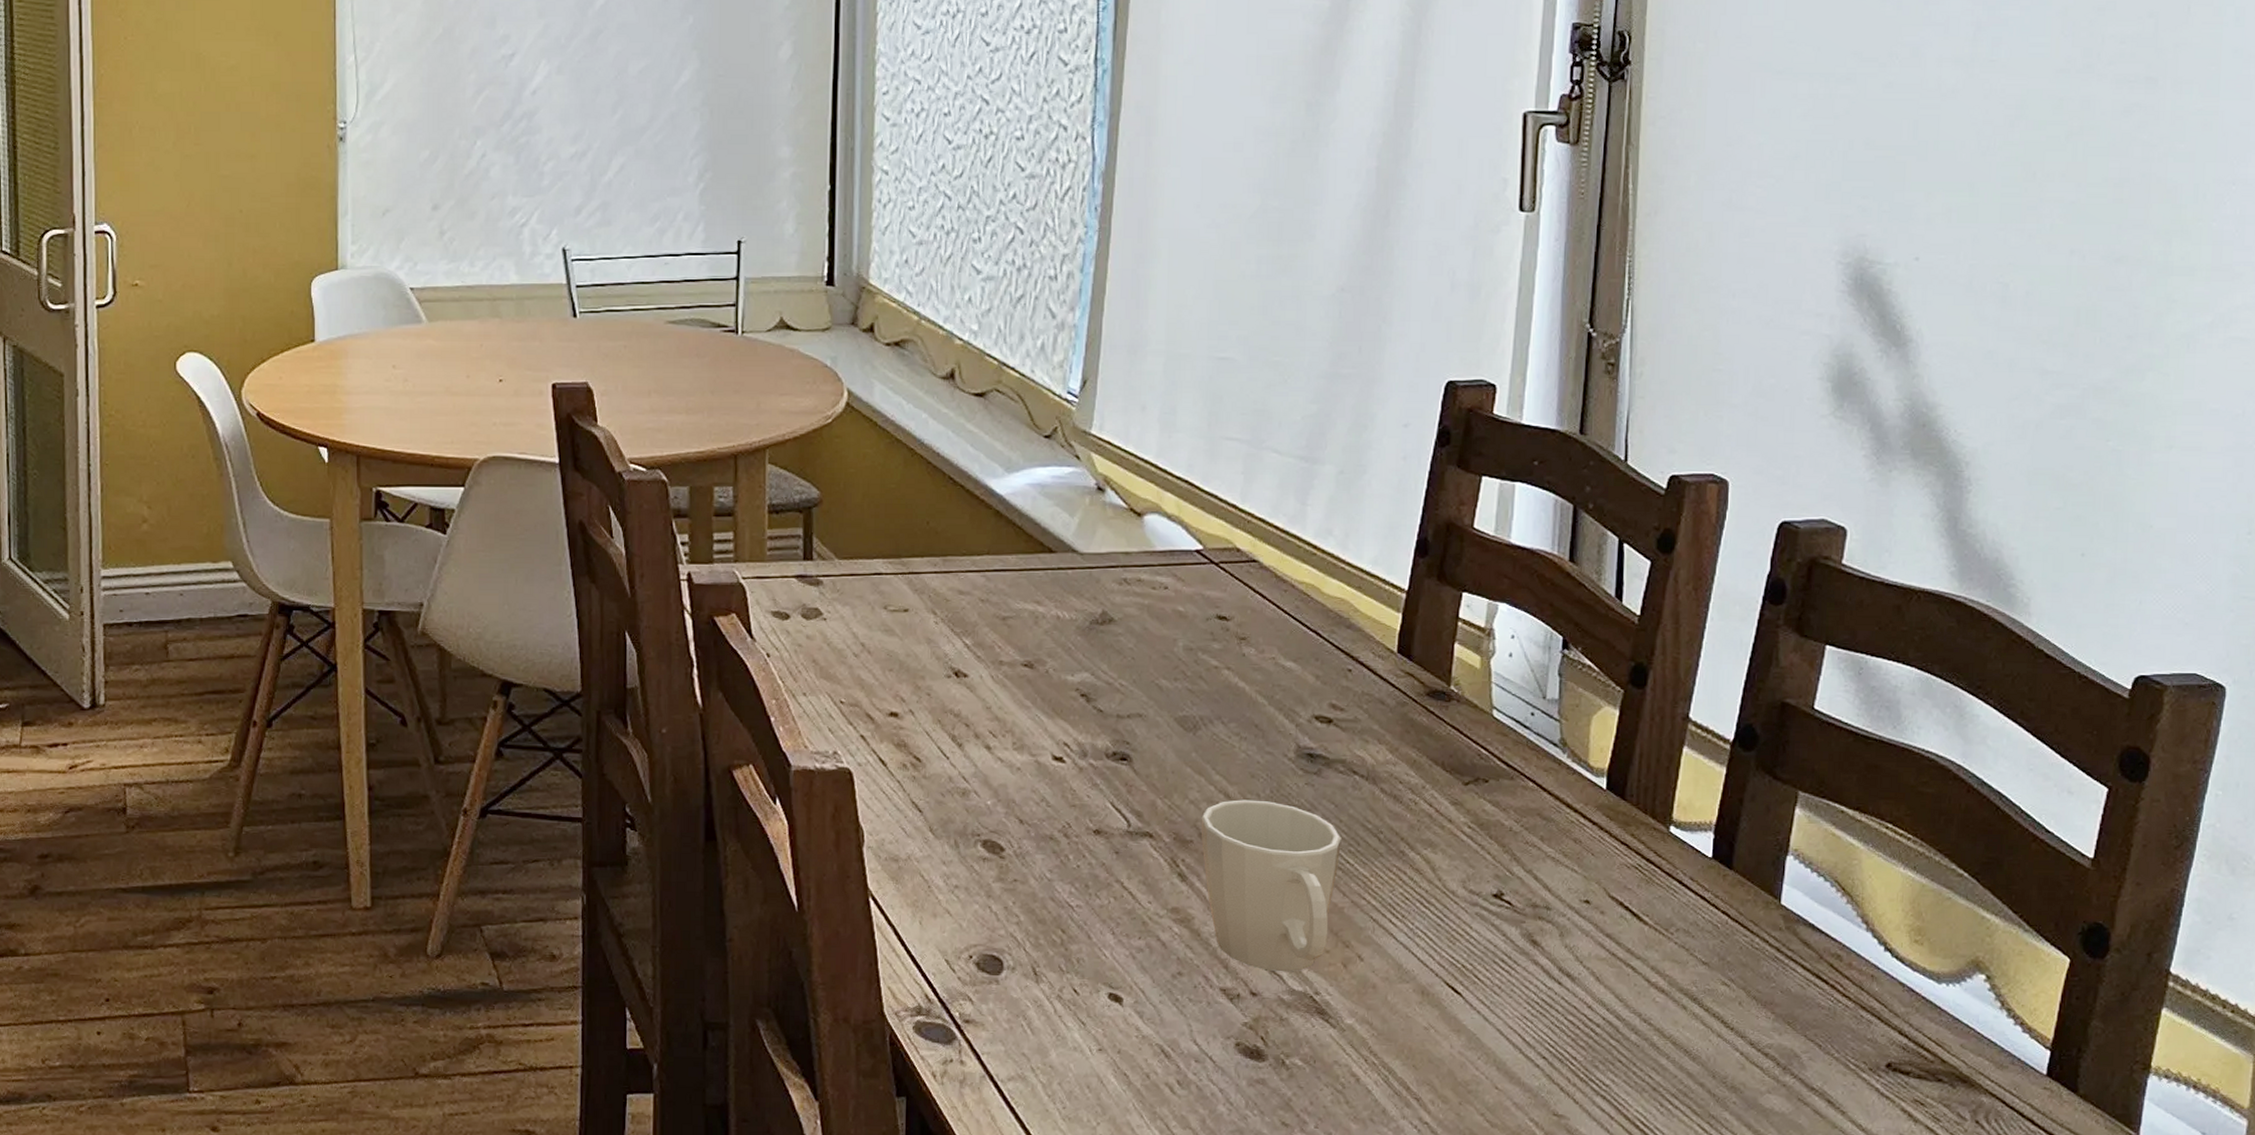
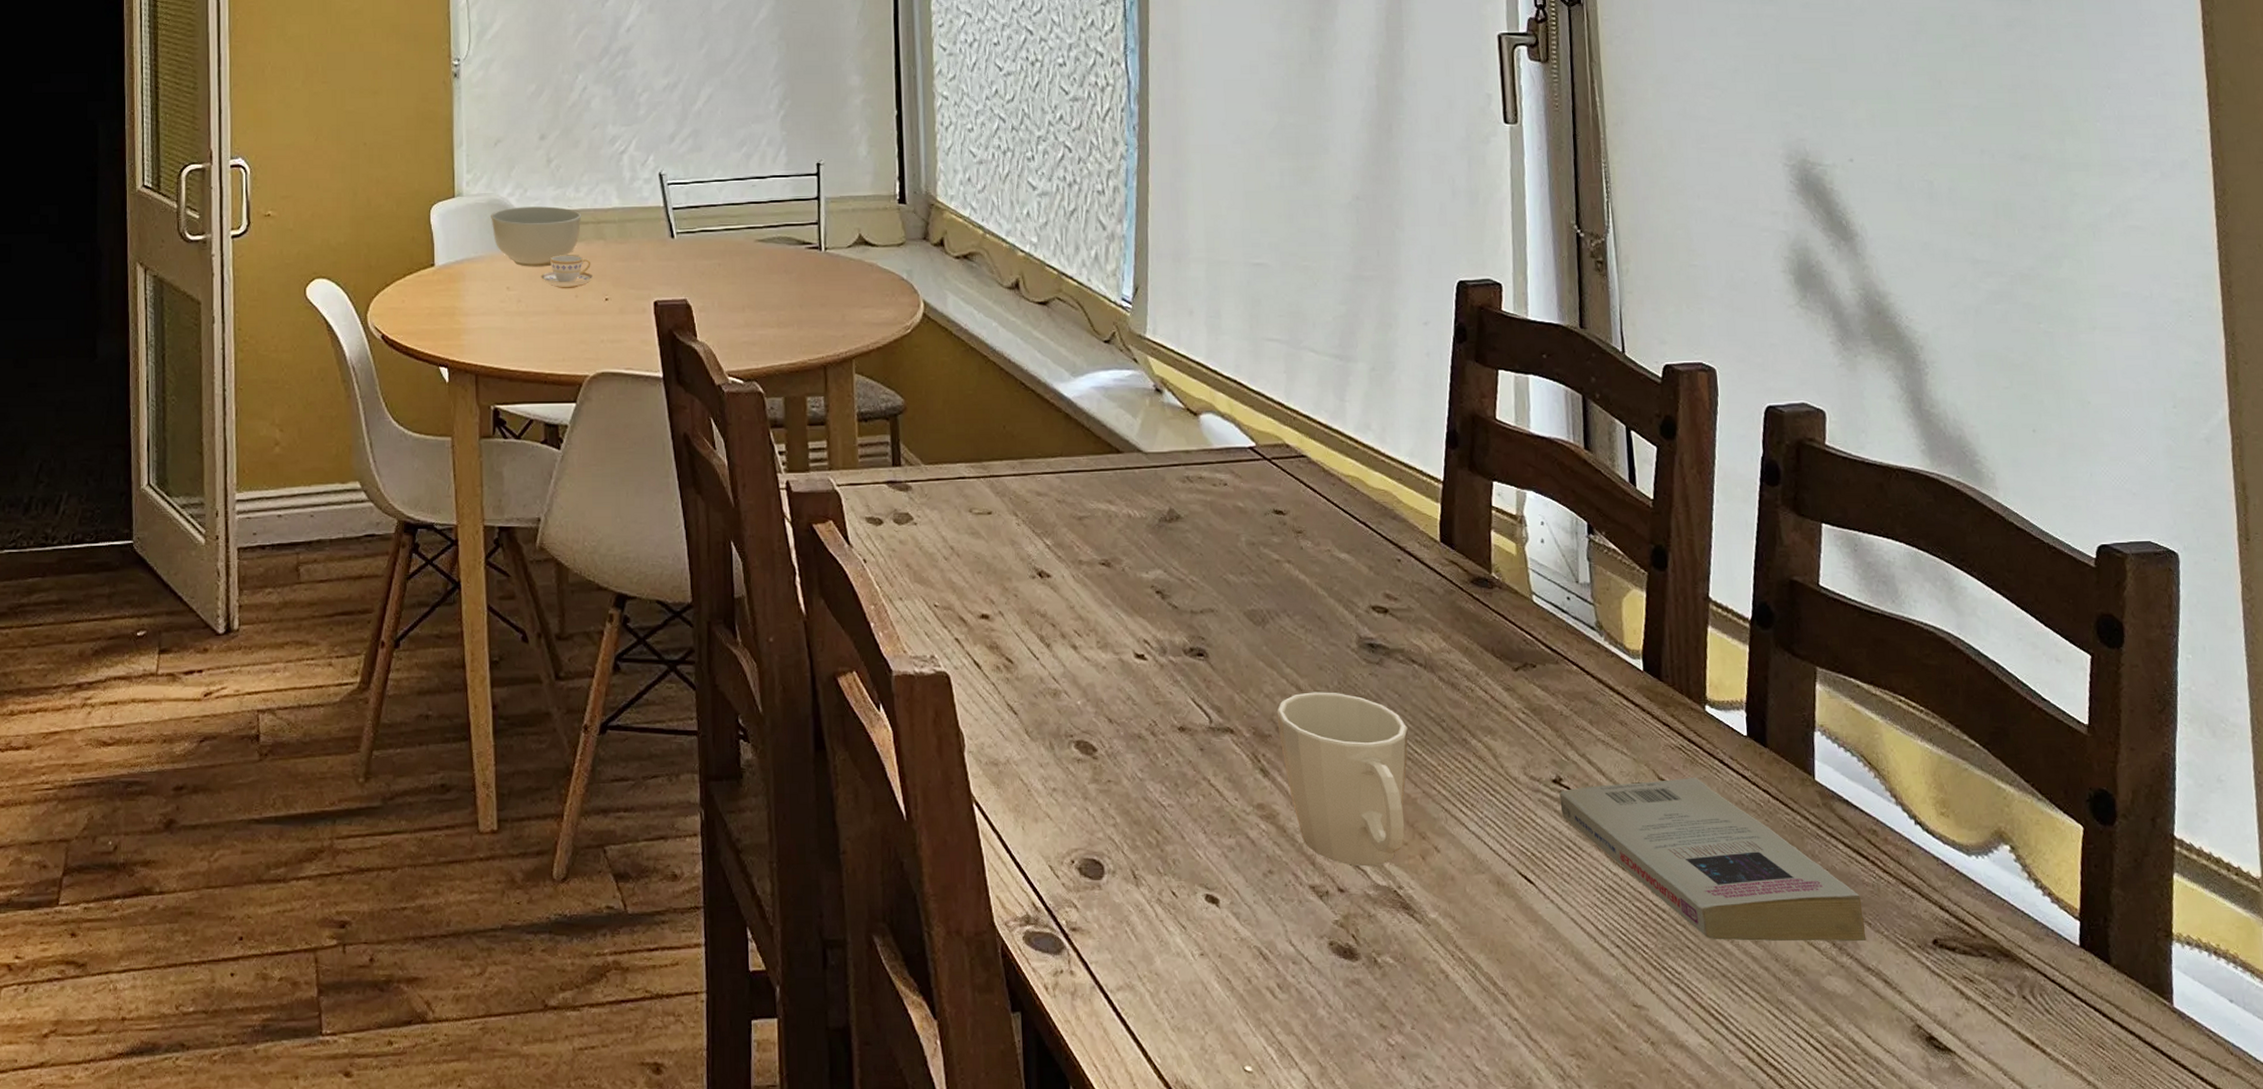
bowl: none [377,281,476,345] -> present [491,206,582,267]
teacup: none [429,333,487,369] -> present [540,255,594,289]
book: none [1498,897,1815,1063] -> present [1559,778,1867,942]

